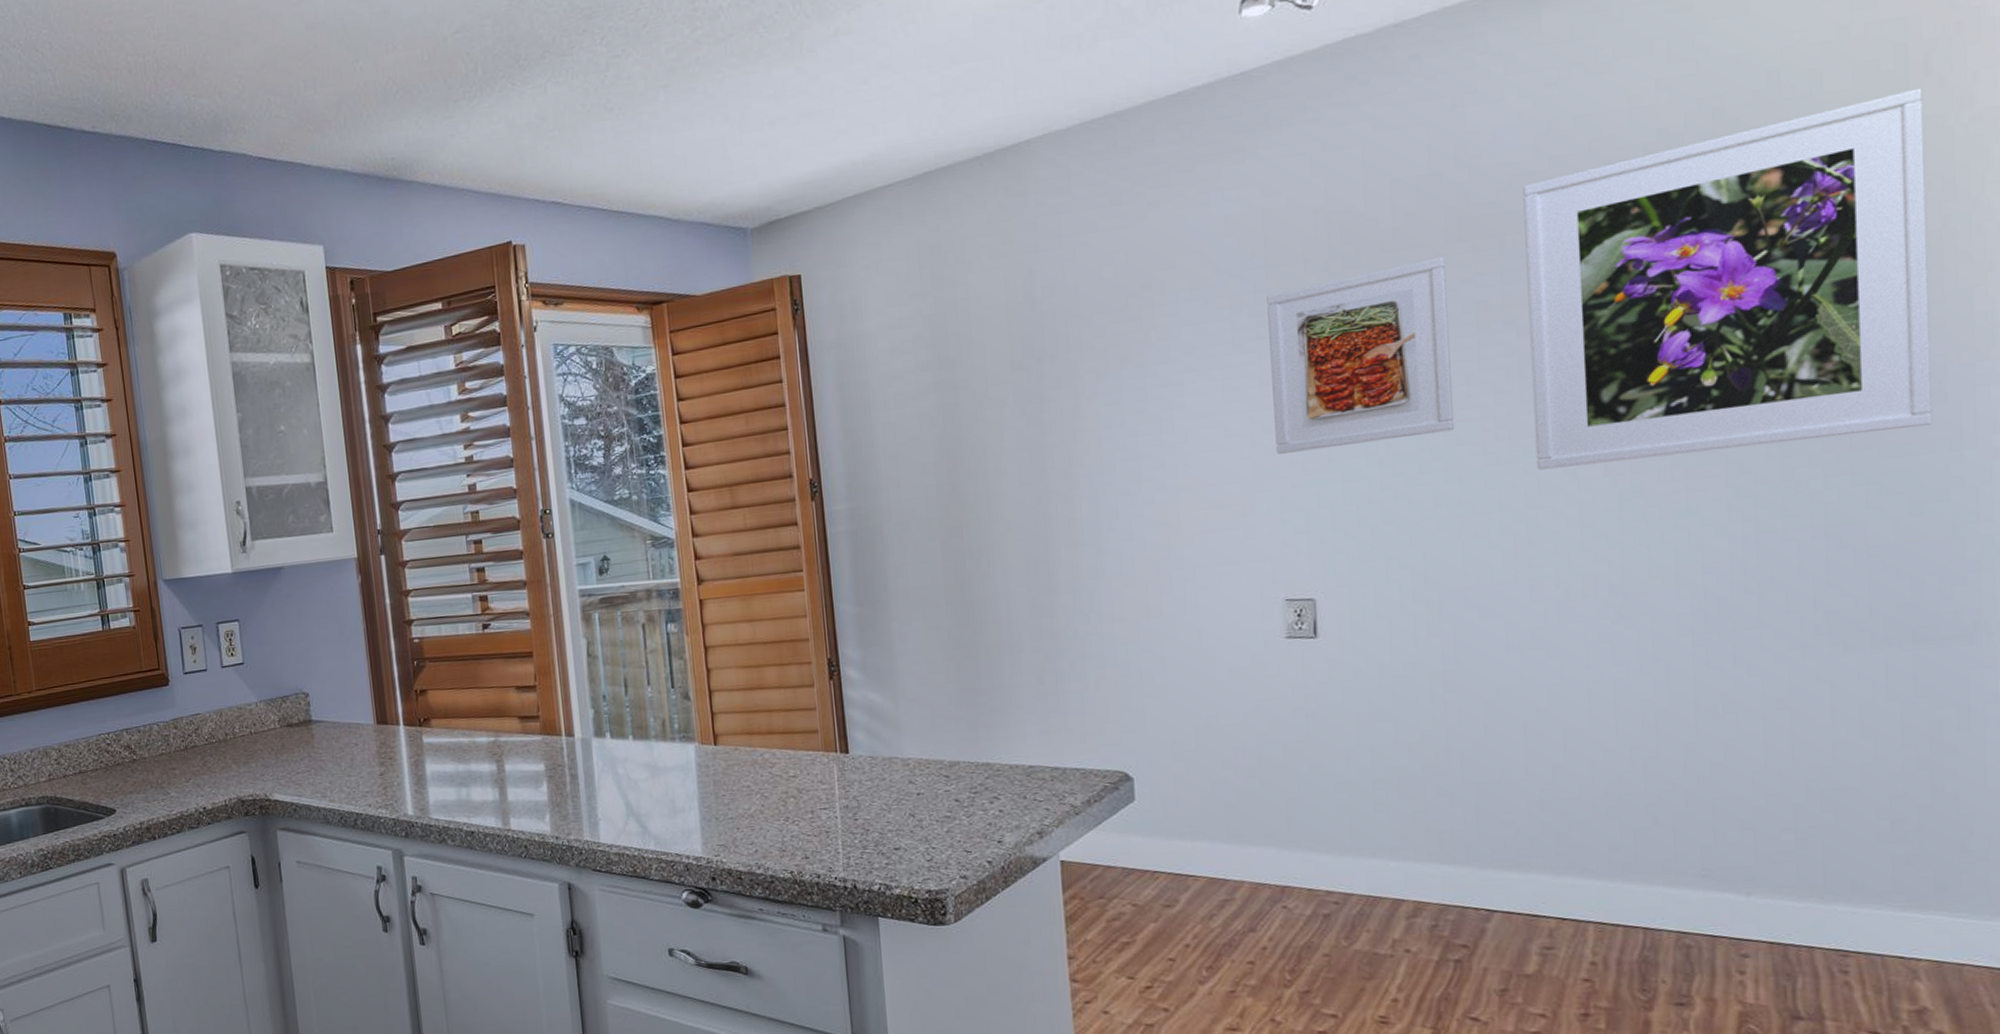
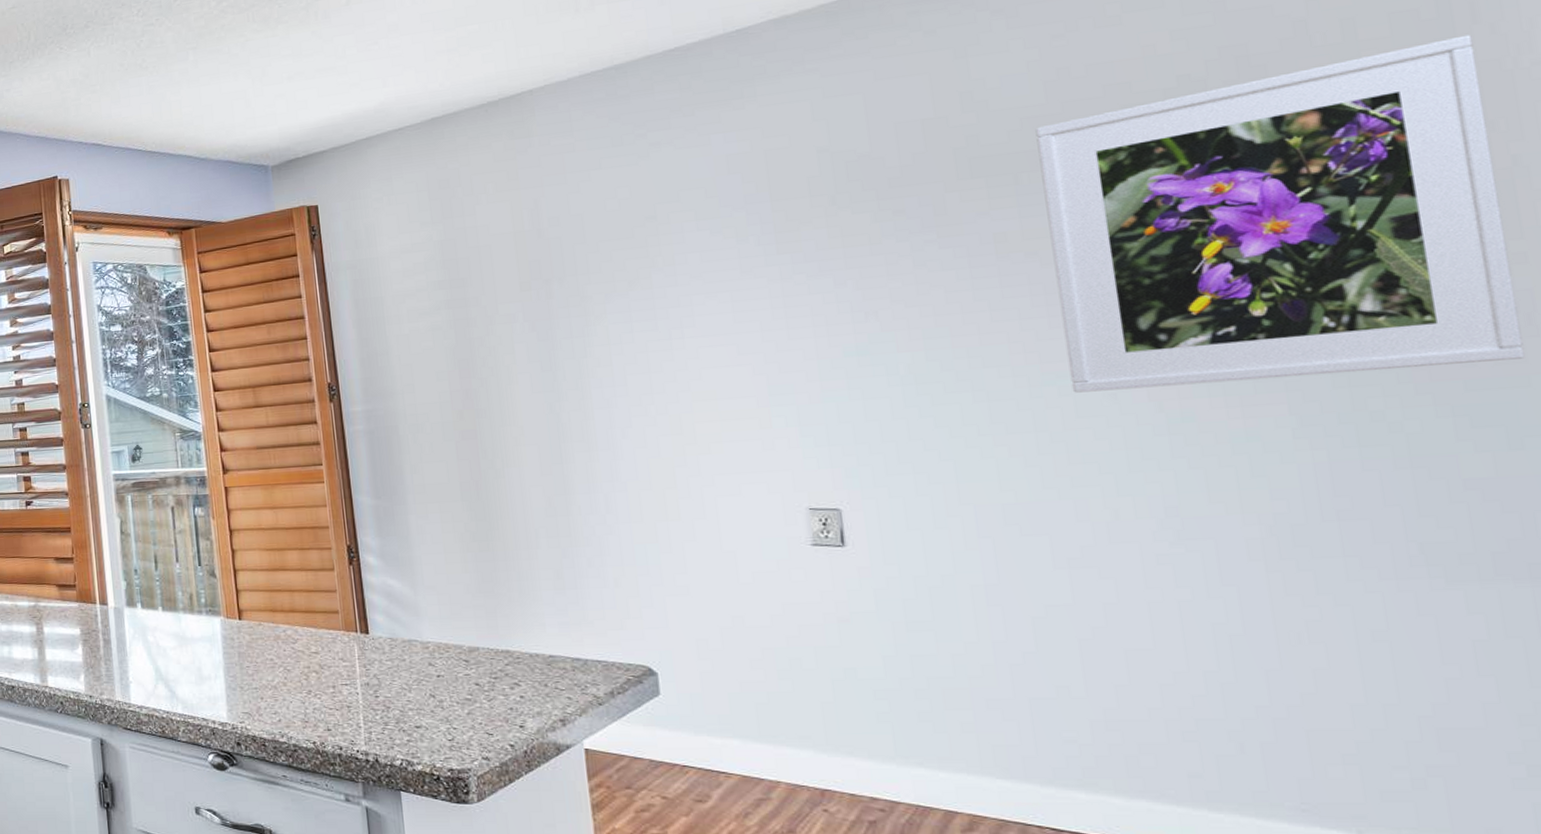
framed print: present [1267,257,1455,454] -> none [773,192,980,372]

